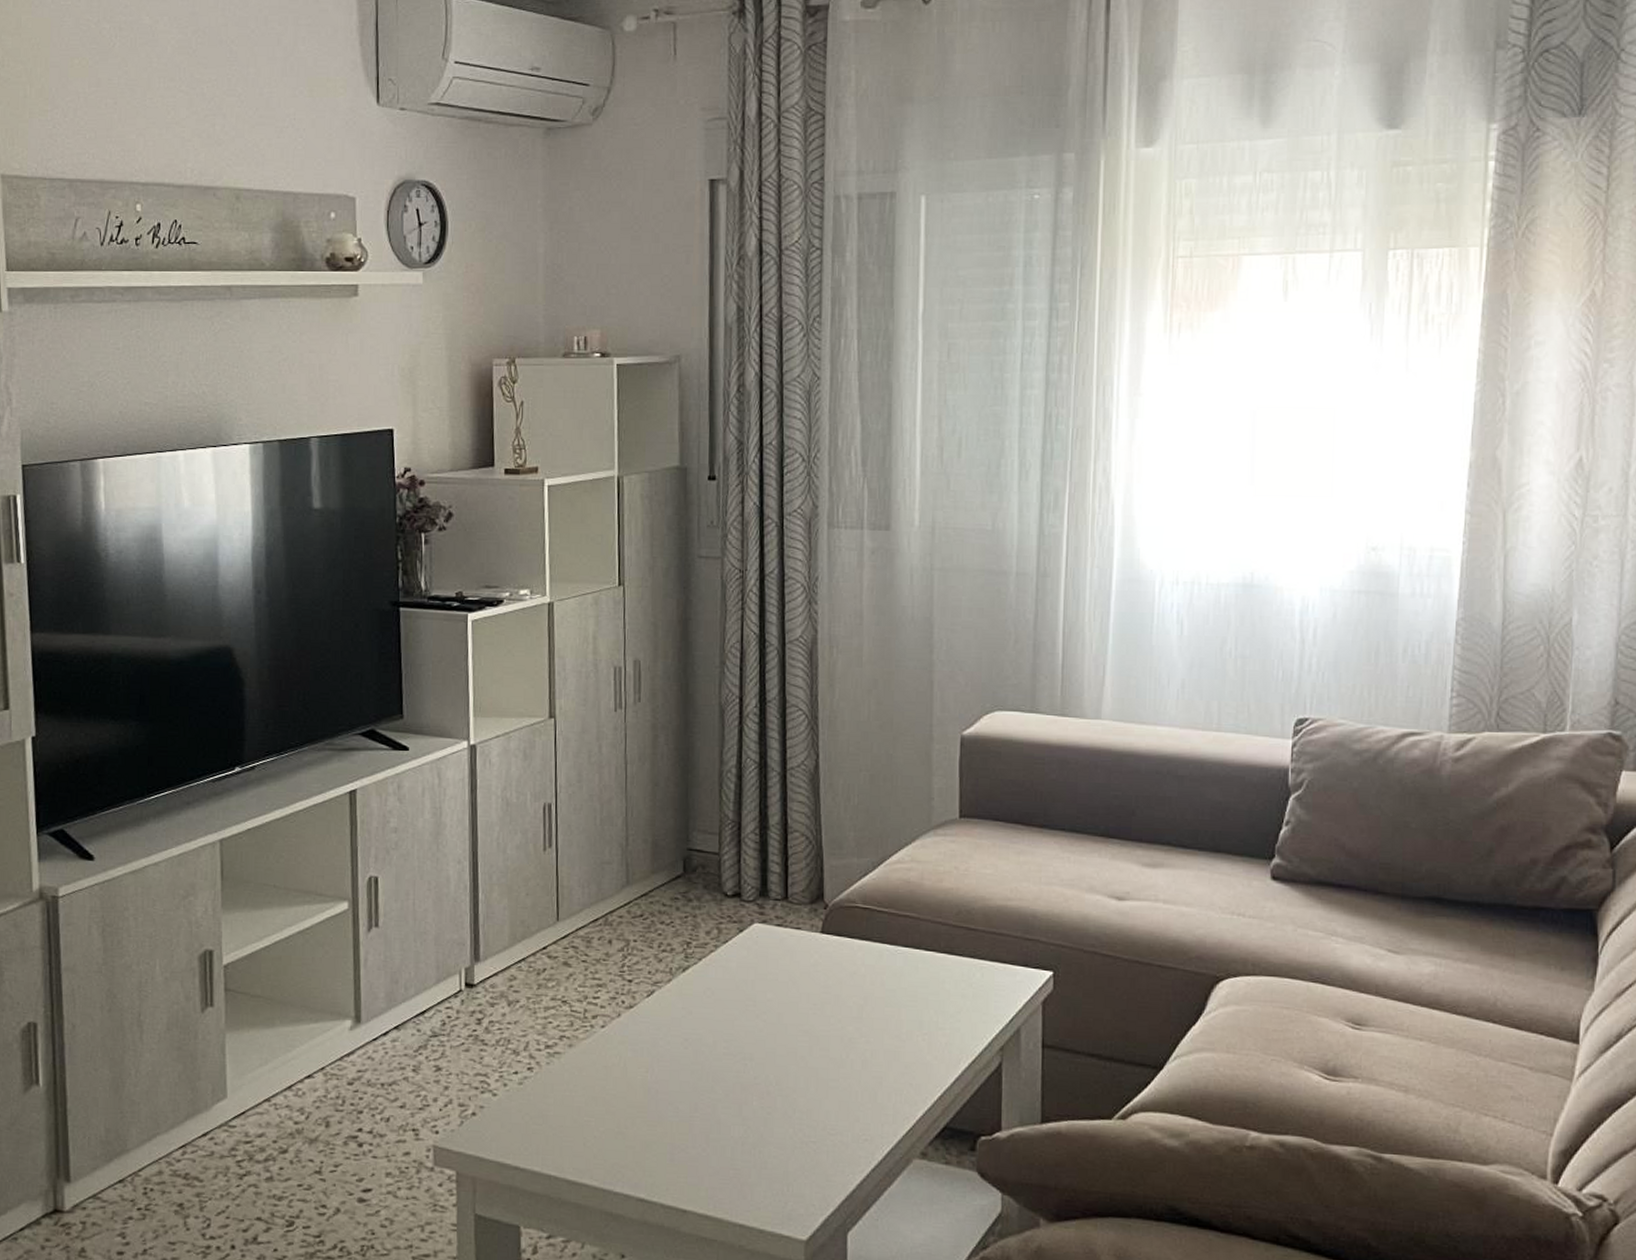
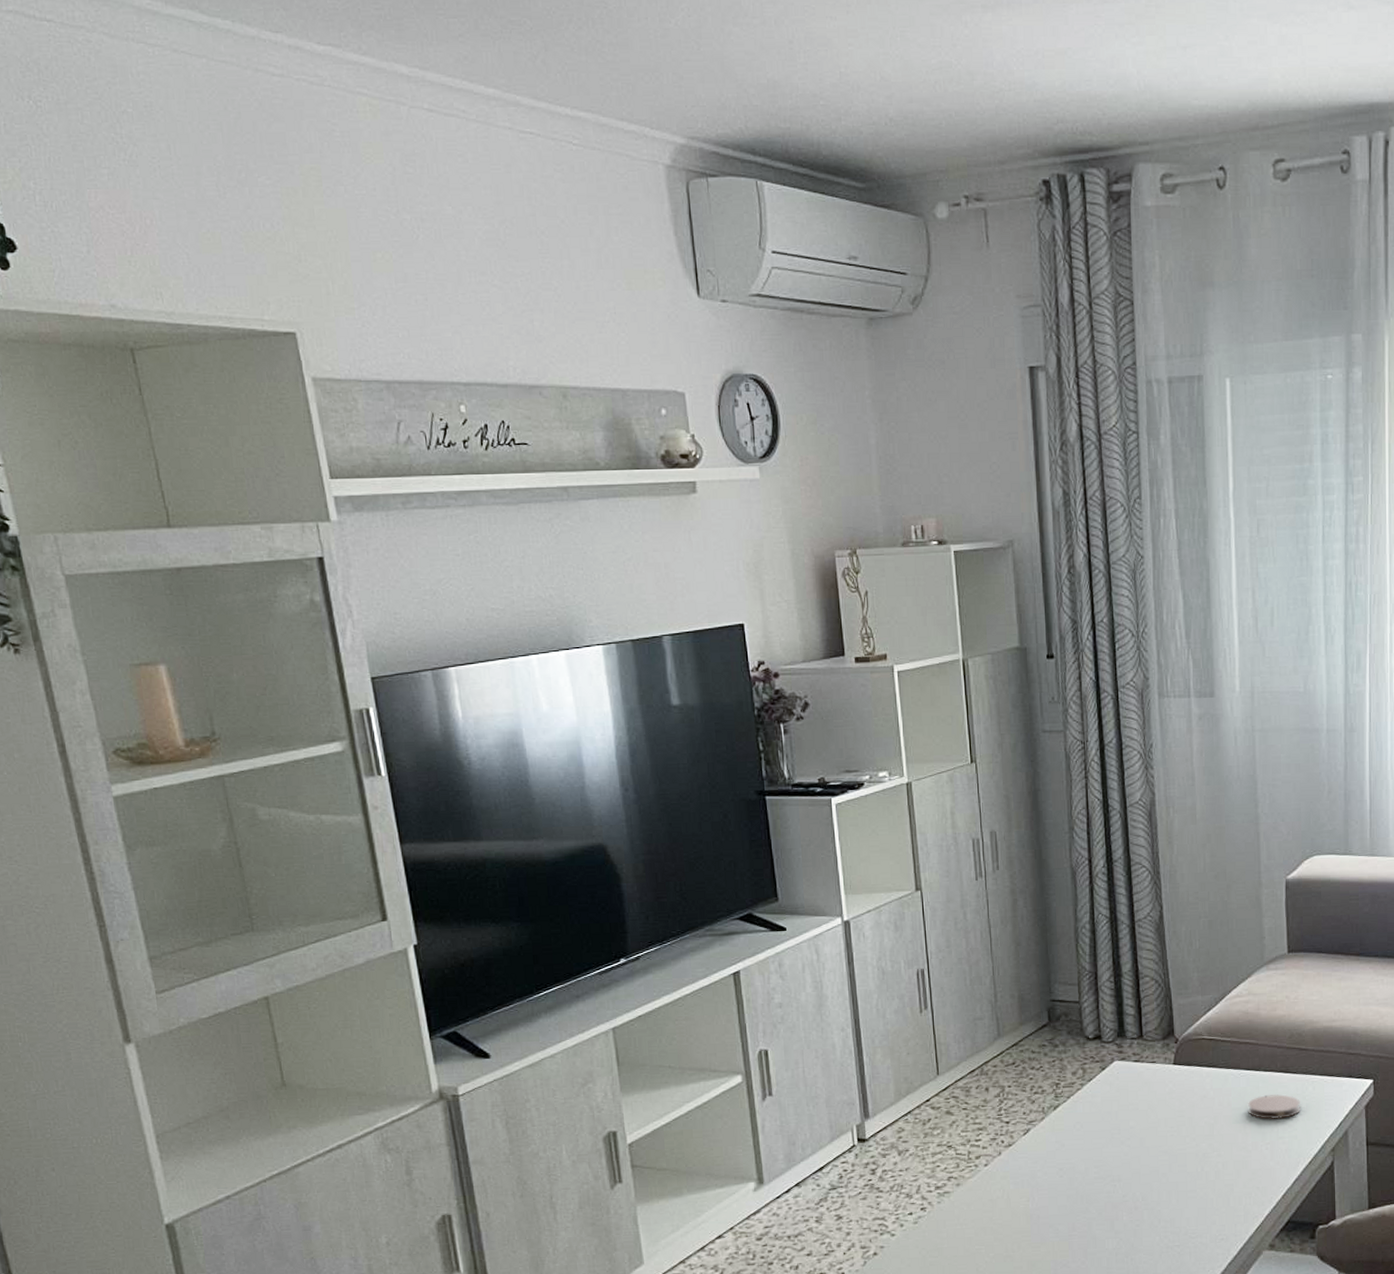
coaster: none [903,978,966,1008] -> present [1247,1094,1300,1120]

